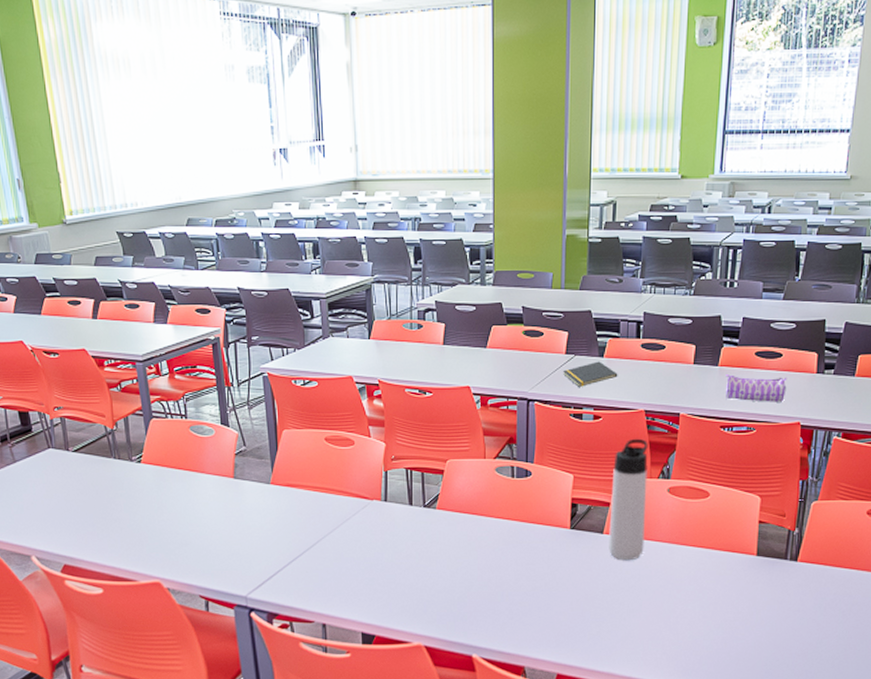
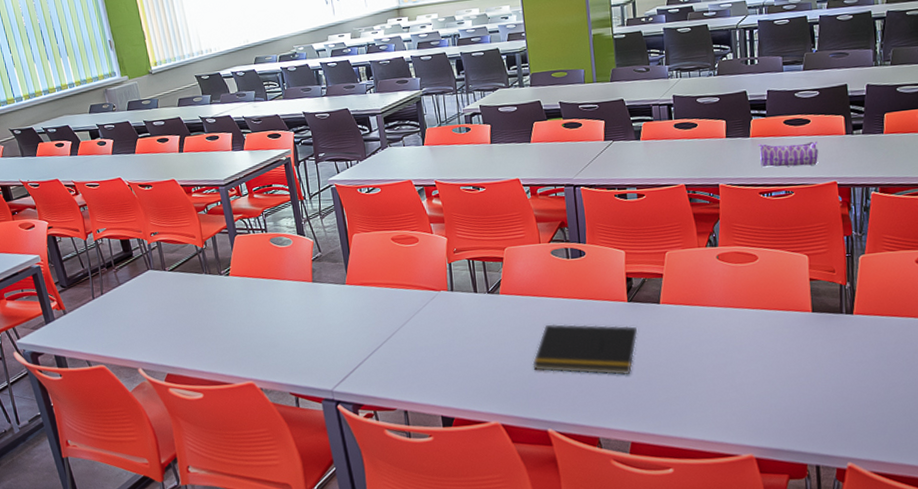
notepad: none [463,545,577,605] -> present [532,324,638,376]
notepad: present [563,361,618,387] -> none [604,144,656,169]
thermos bottle: present [609,438,648,561] -> none [661,211,701,328]

